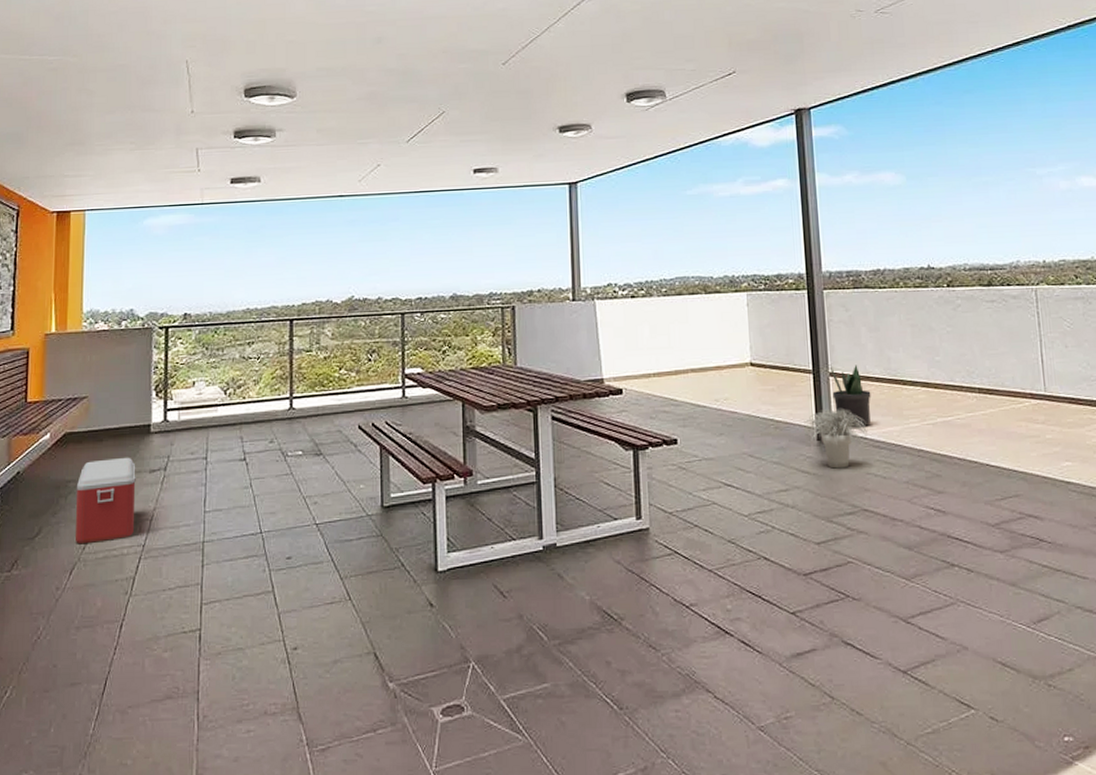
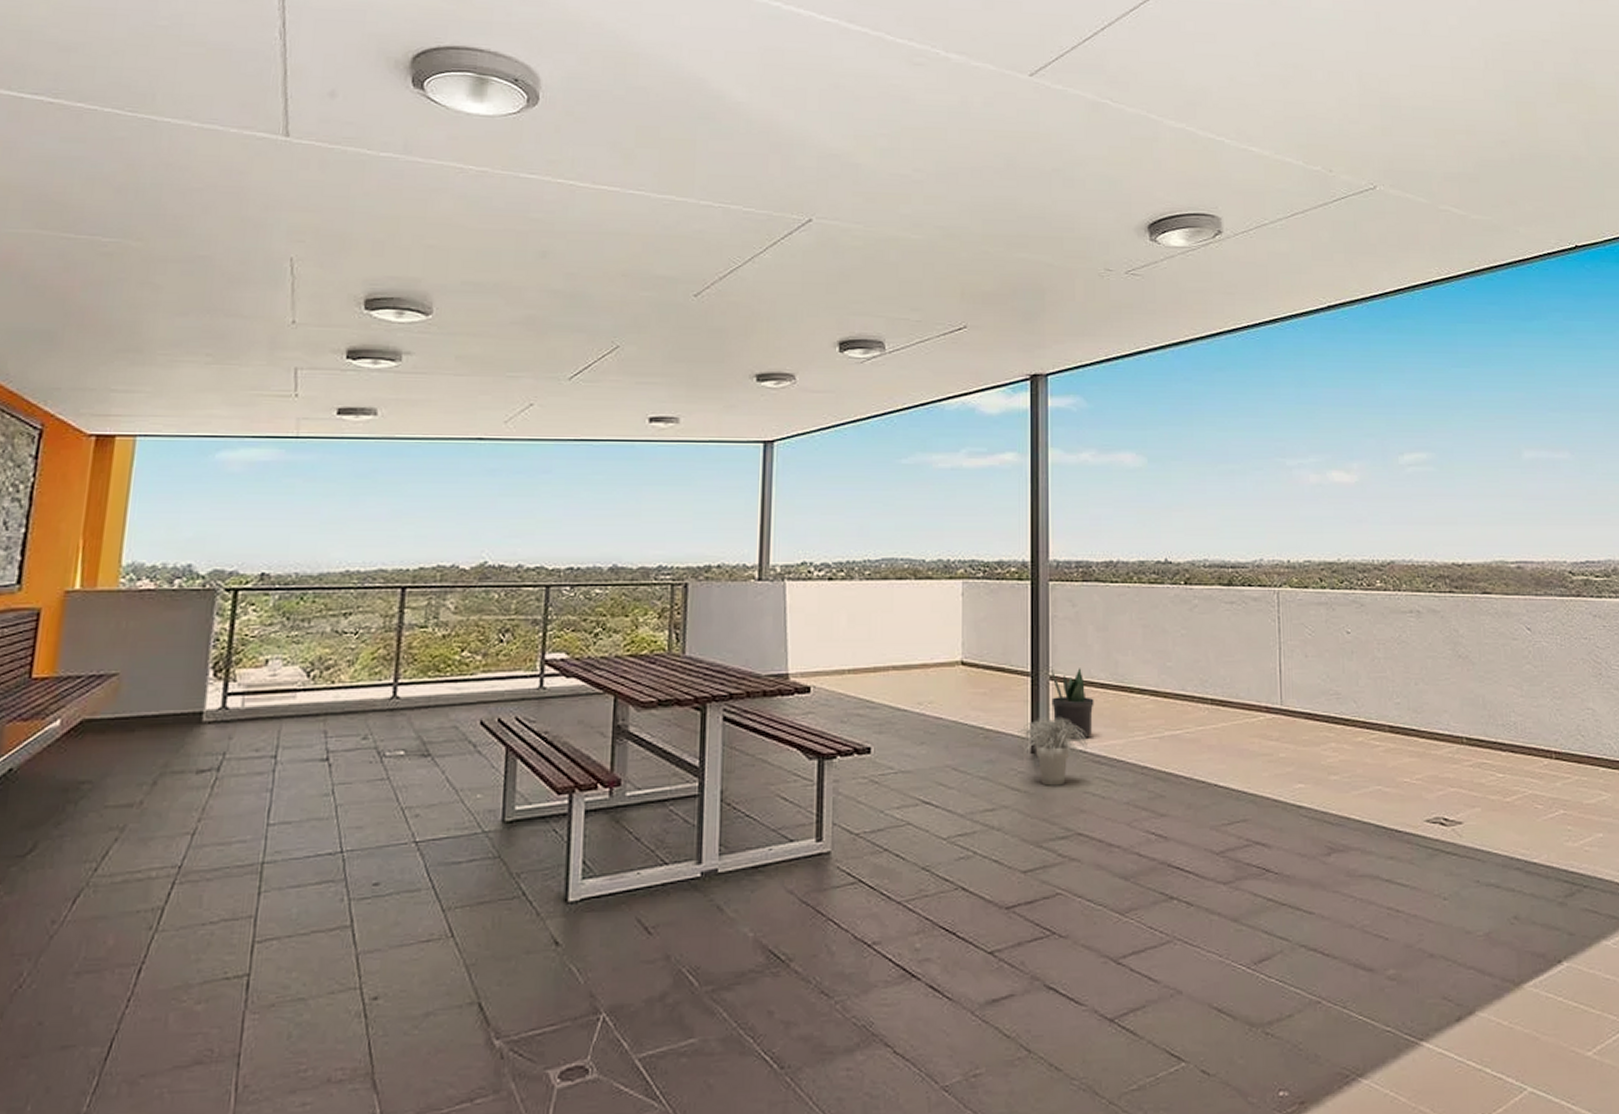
cooler: present [74,457,137,544] -> none [84,752,179,865]

